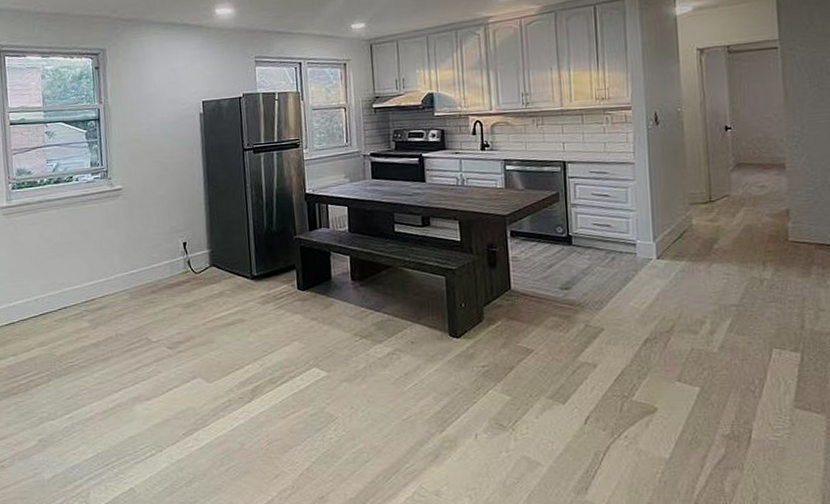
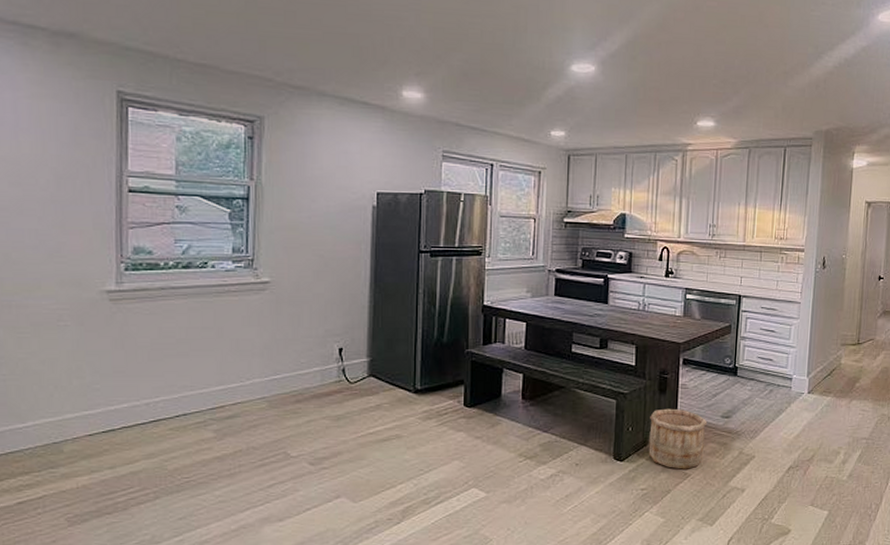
wooden bucket: none [482,282,546,345] -> present [648,408,708,469]

